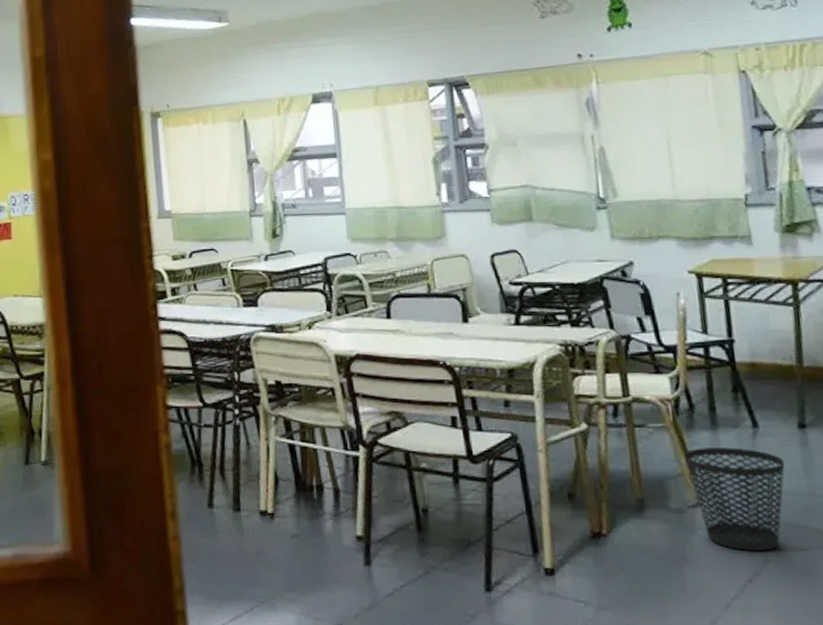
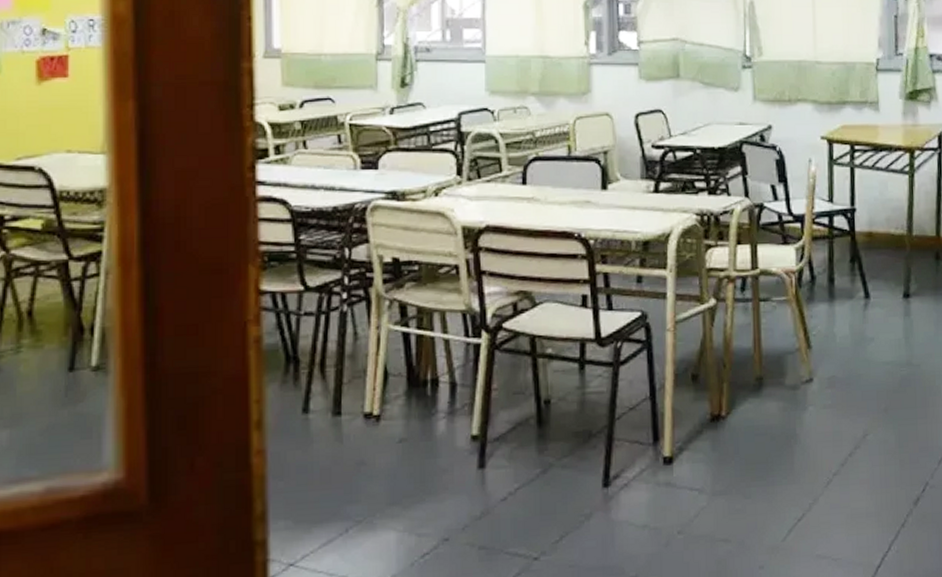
wastebasket: present [684,447,785,551] -> none [803,319,889,424]

